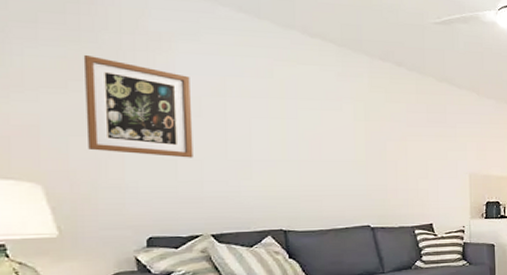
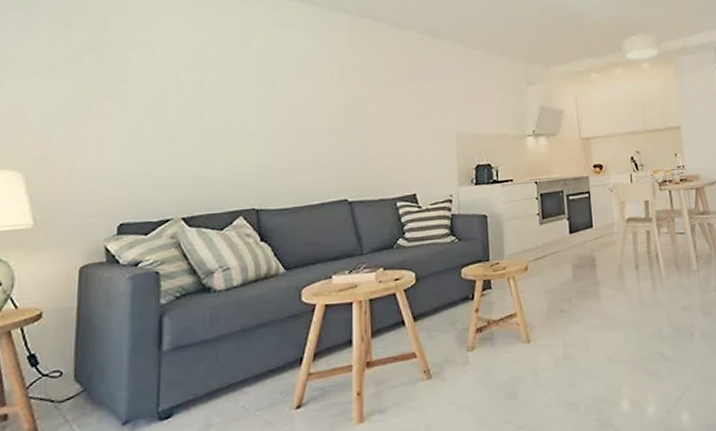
wall art: present [83,55,193,158] -> none [68,38,170,136]

